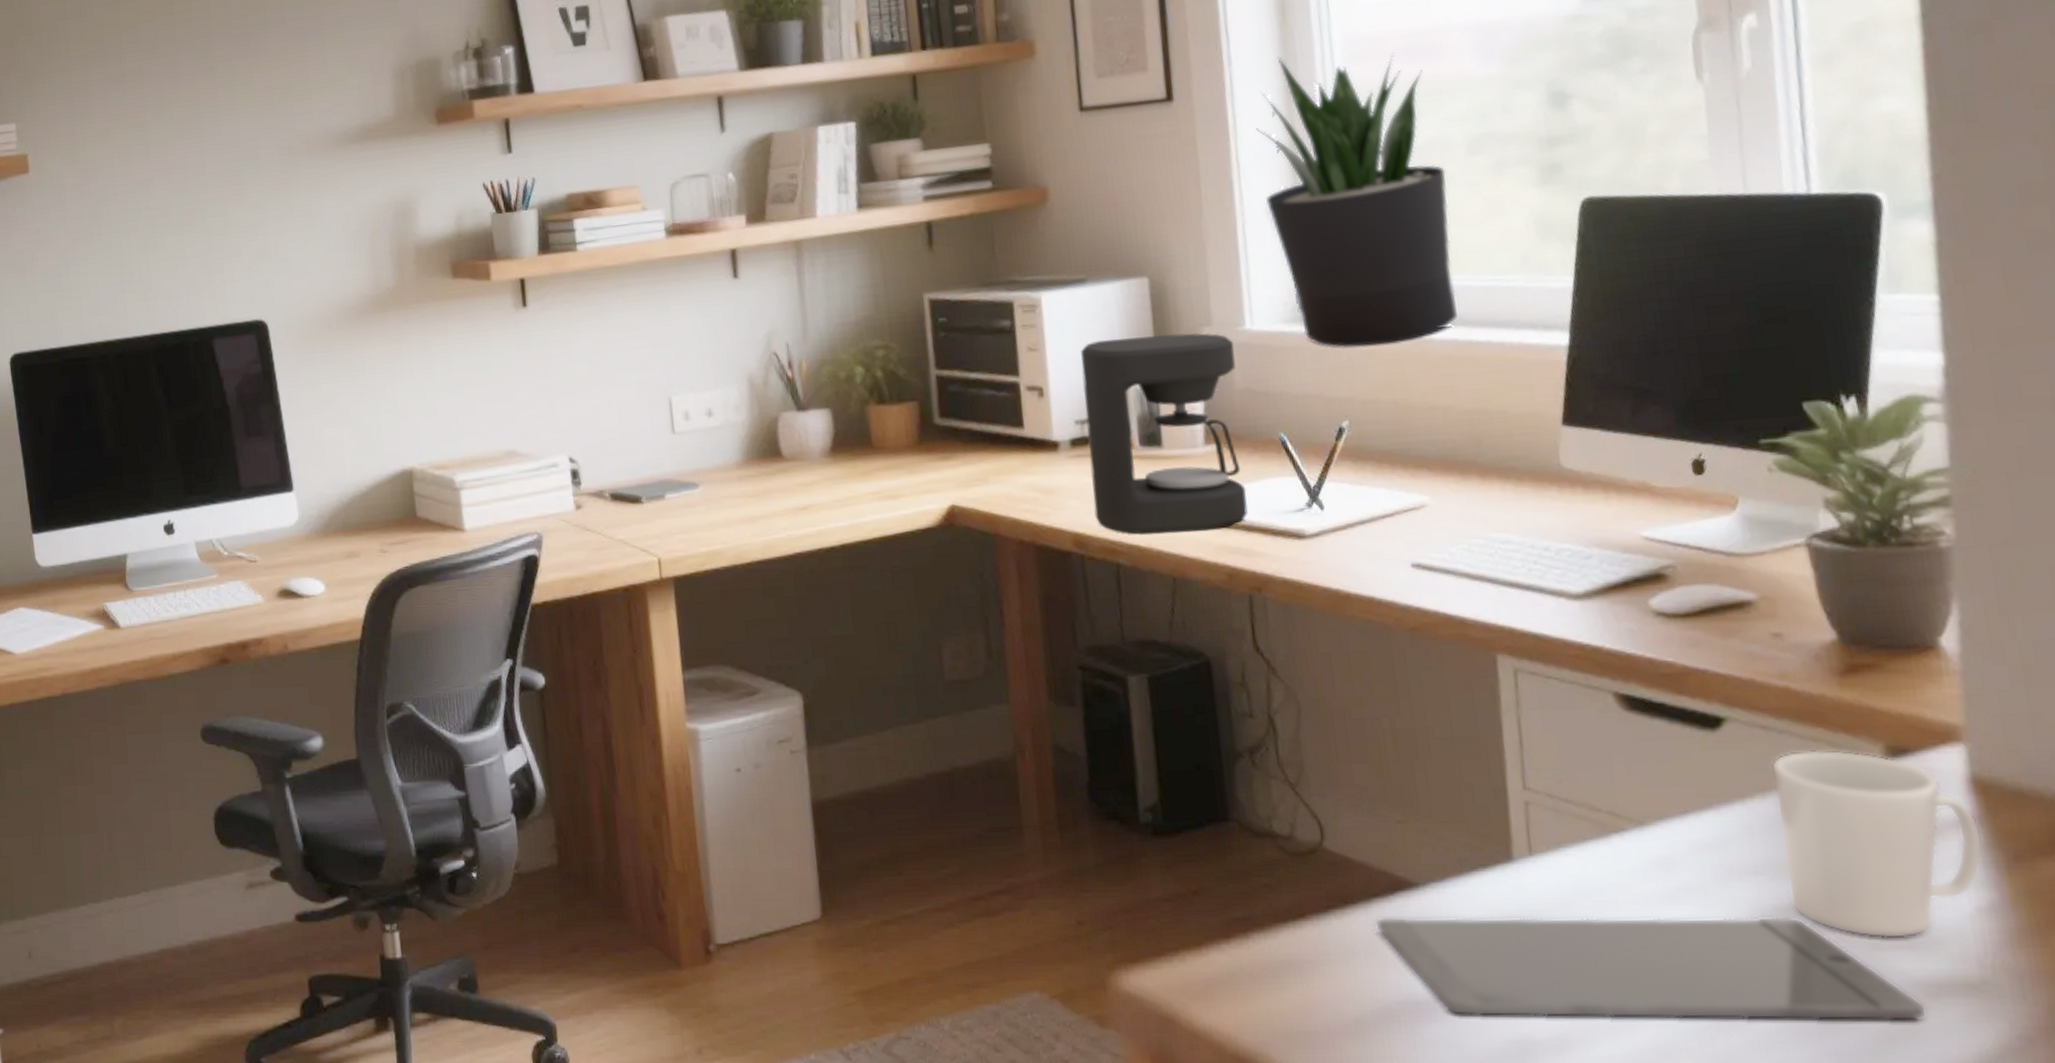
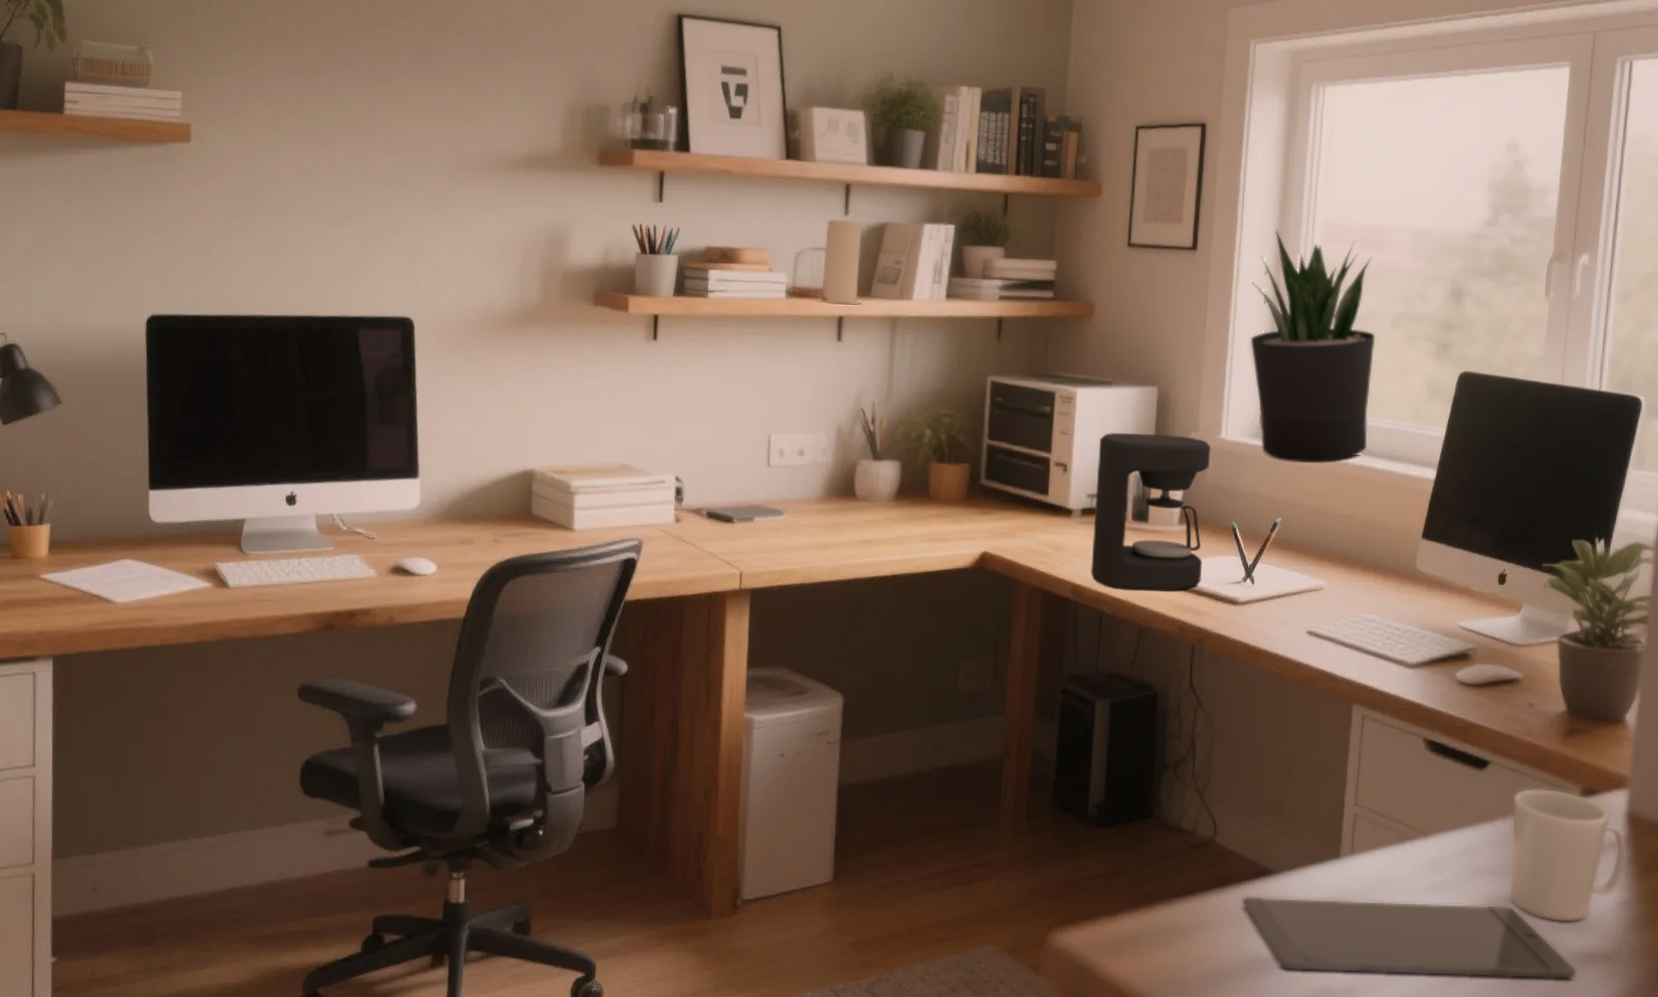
candle: none [701,137,757,238] -> present [815,219,863,305]

